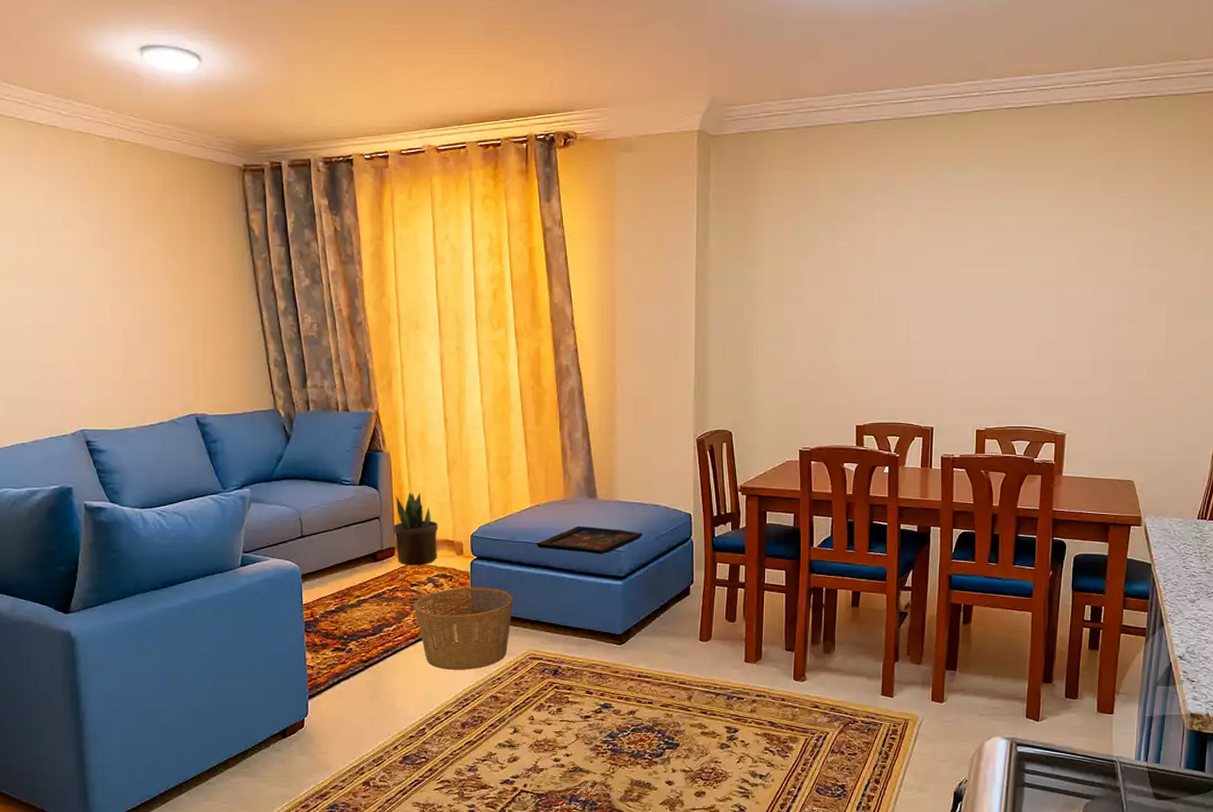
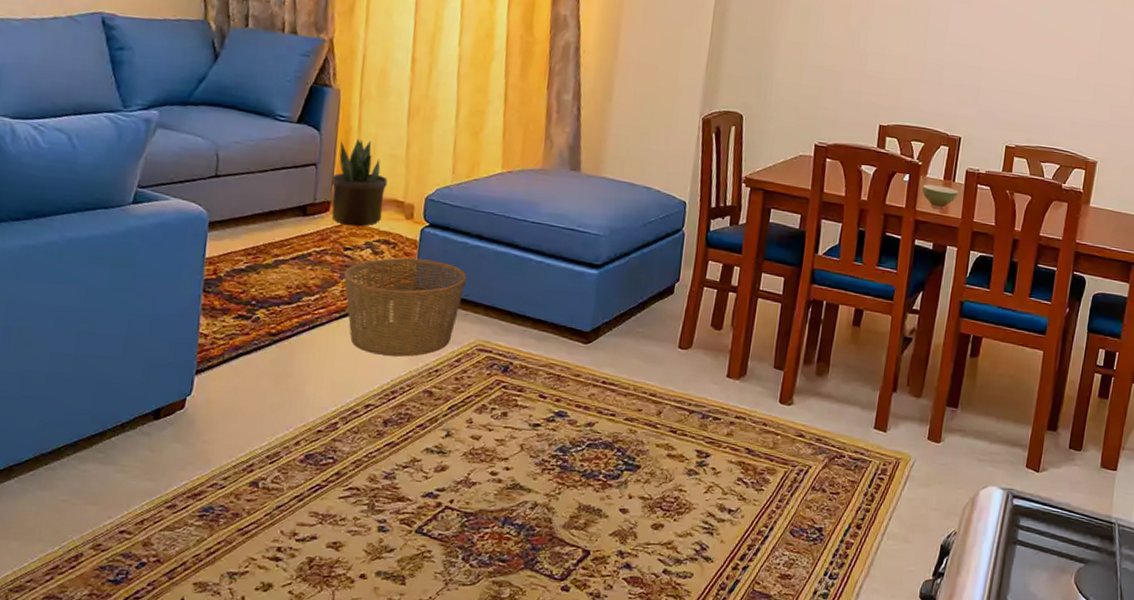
decorative tray: present [537,525,643,555] -> none [503,200,629,238]
bowl: none [901,473,937,495] -> present [922,184,959,210]

